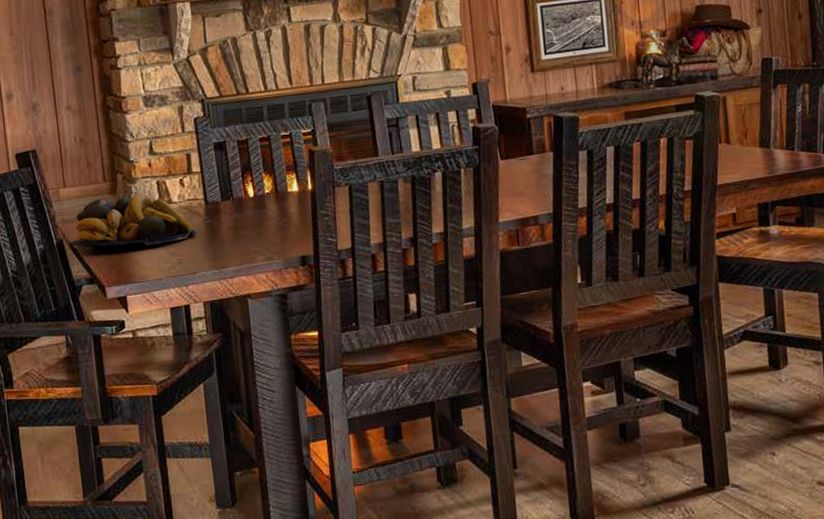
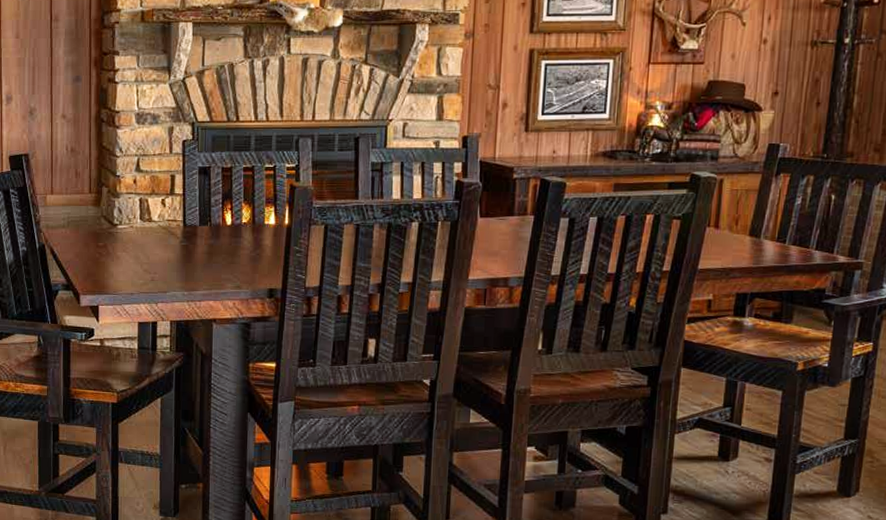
fruit bowl: present [70,193,196,248] -> none [51,208,171,260]

